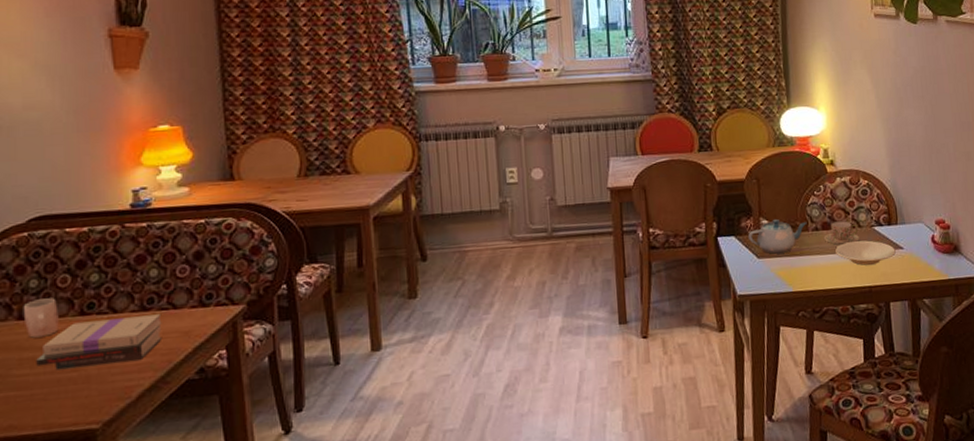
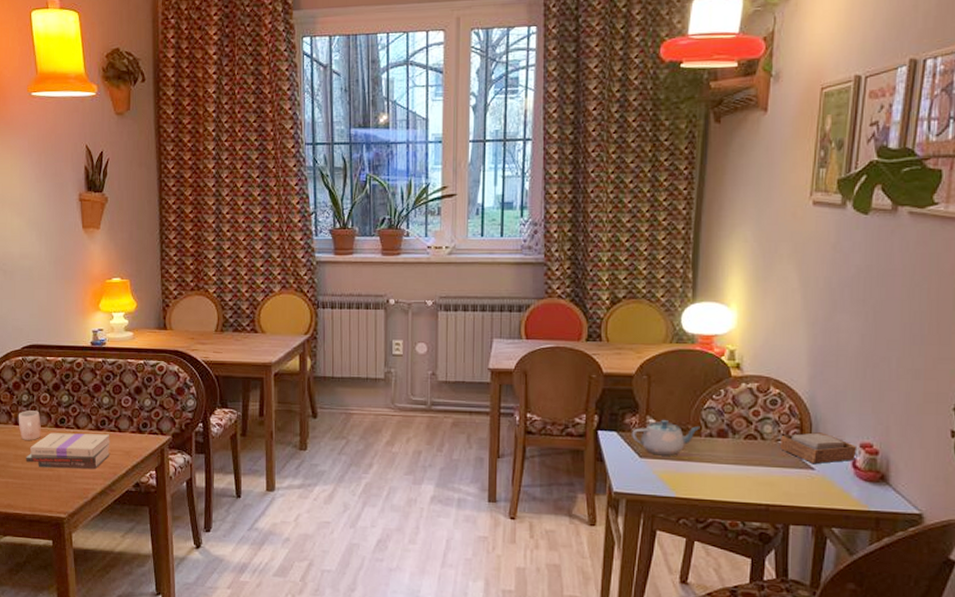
teacup: present [823,221,859,246] -> none [718,430,761,457]
saucer: present [834,240,896,266] -> none [729,454,804,483]
napkin holder: none [873,214,934,243] -> present [779,432,858,464]

